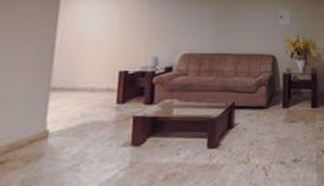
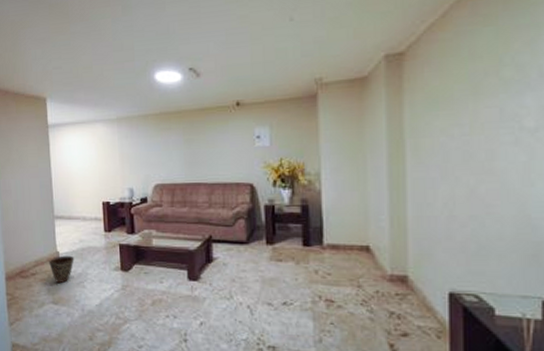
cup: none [30,134,70,171] -> present [49,255,74,284]

